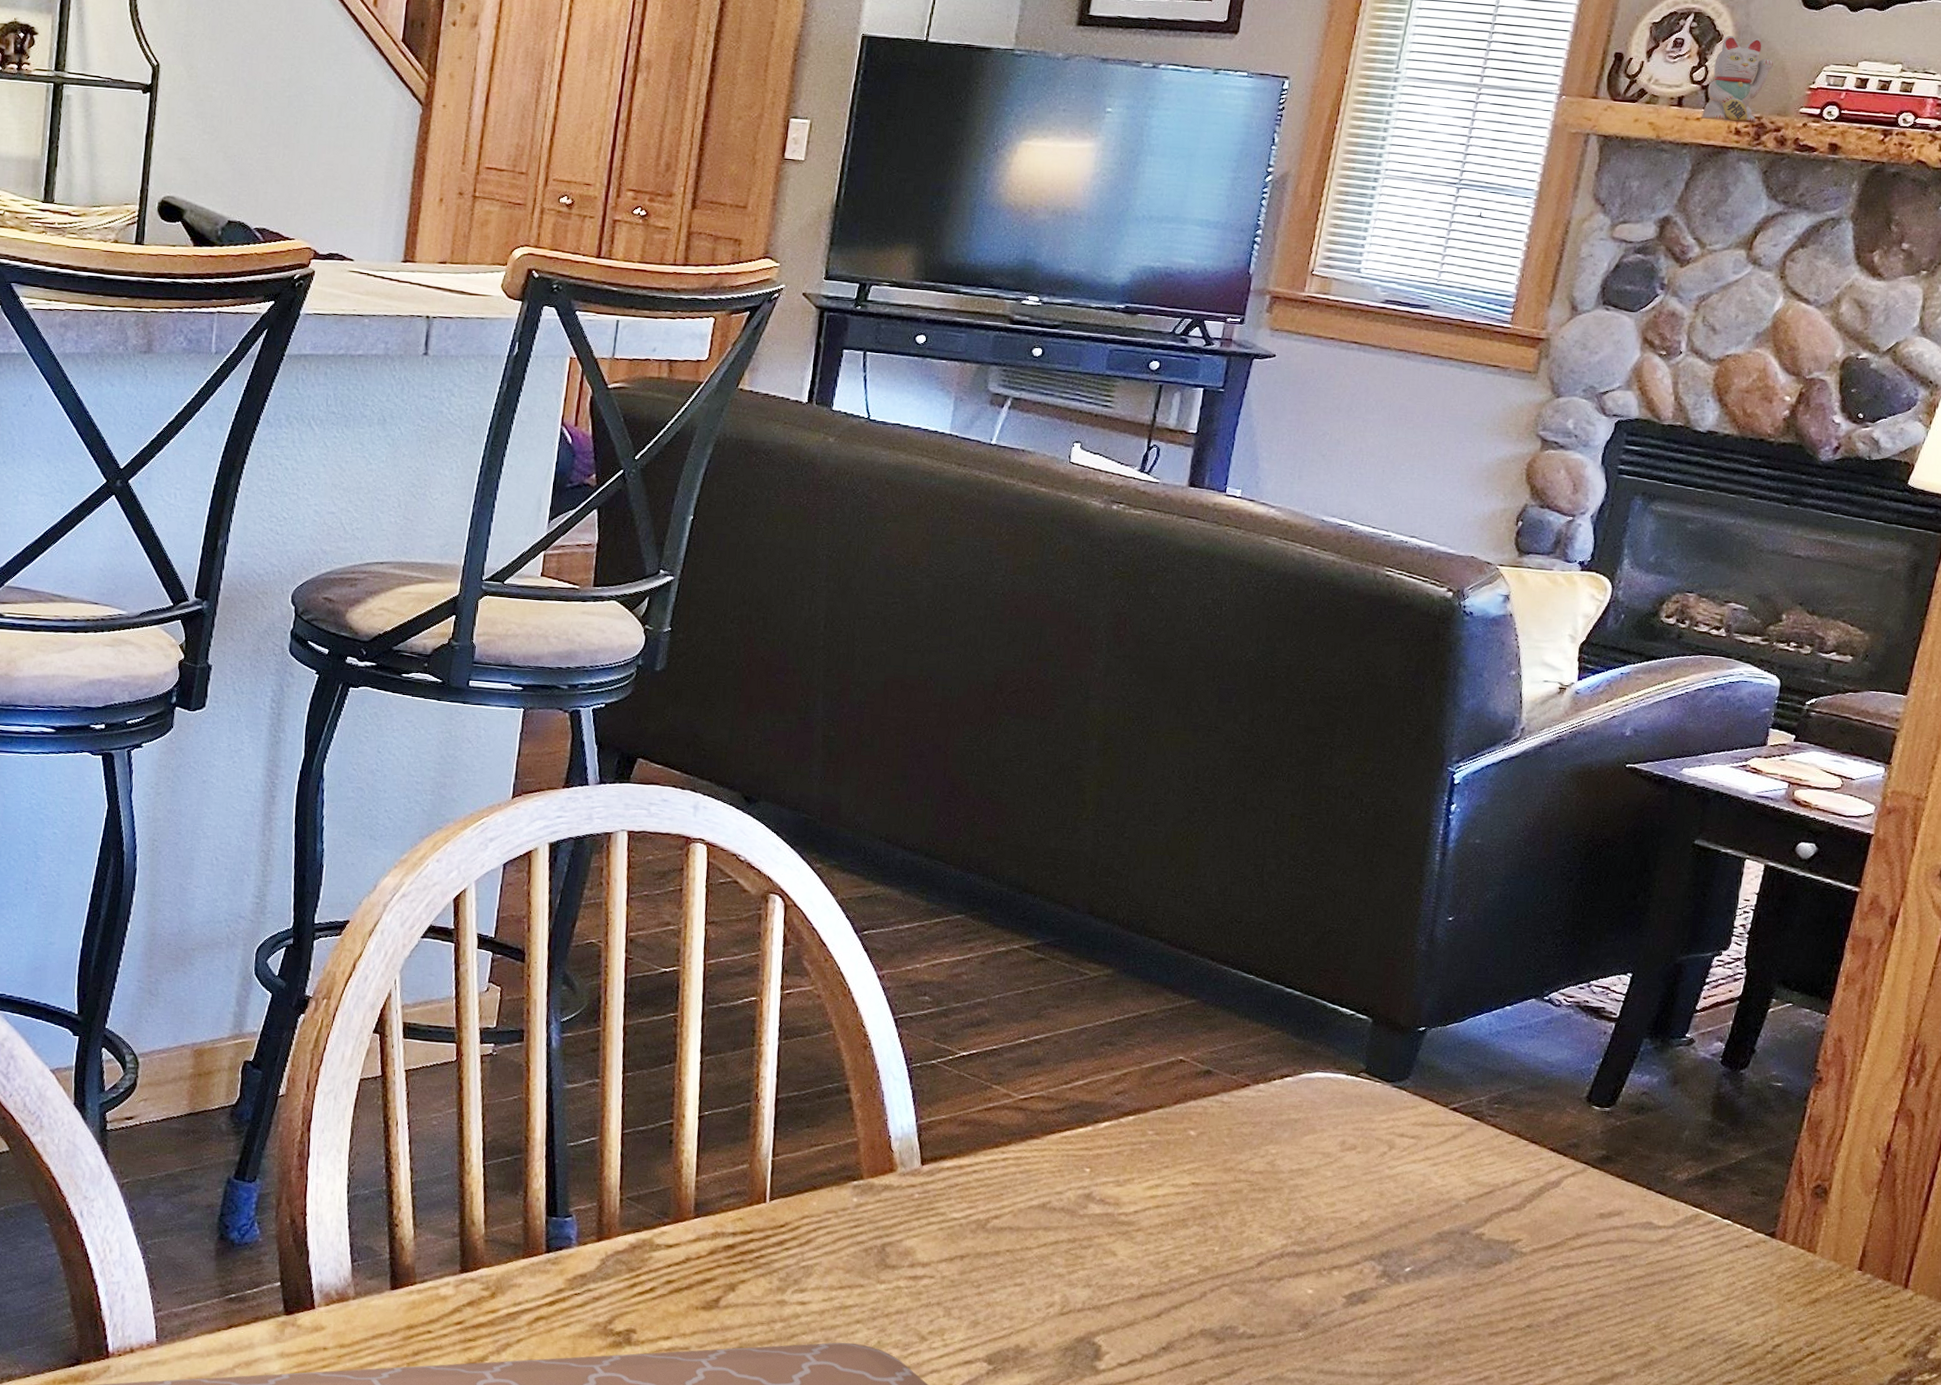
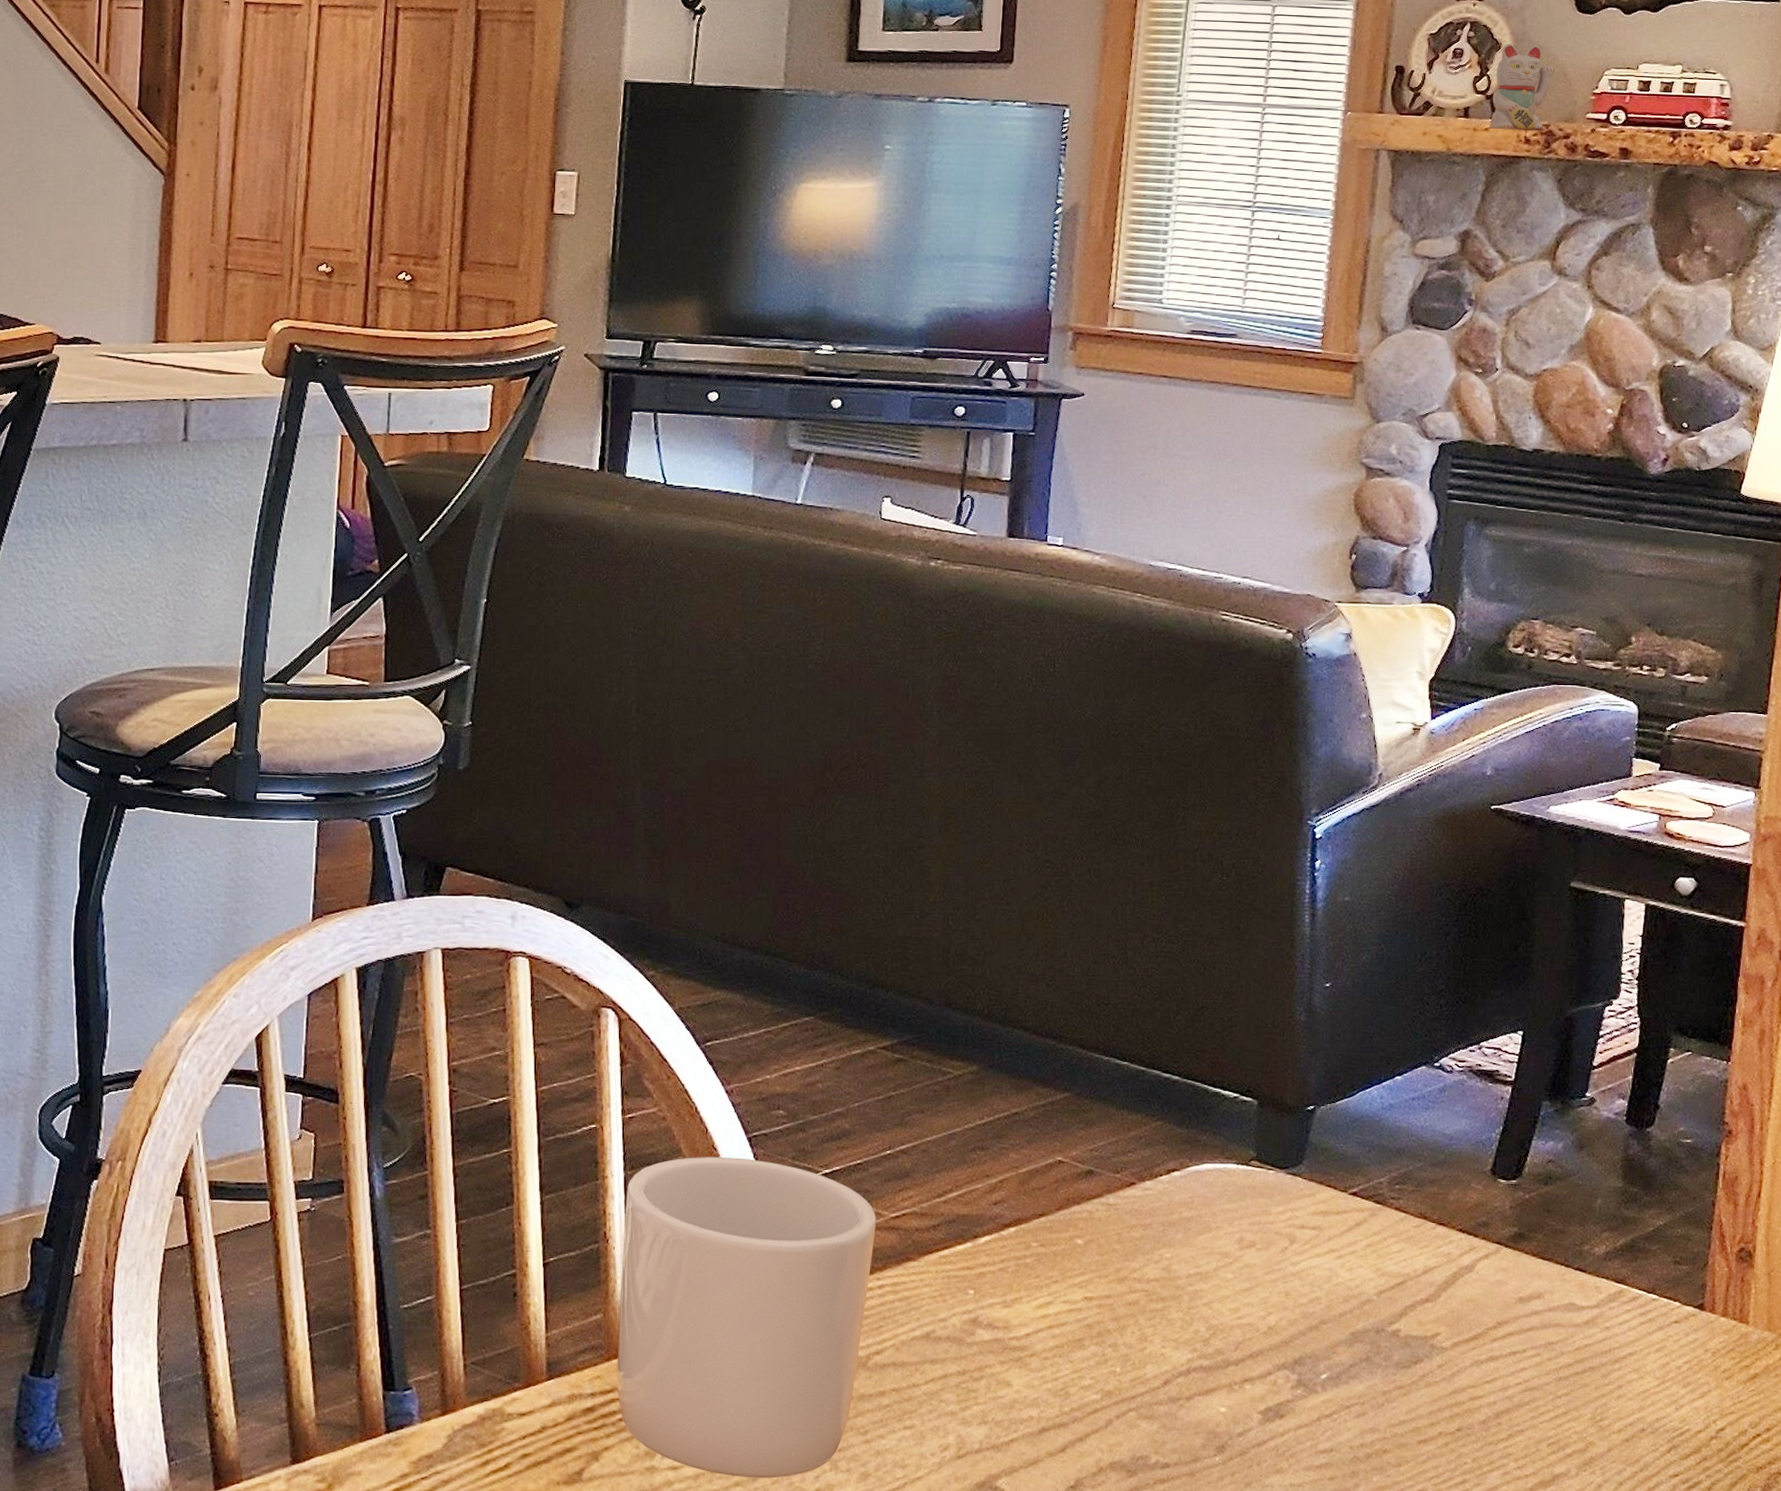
mug: none [756,1032,1007,1319] -> present [617,1157,877,1478]

